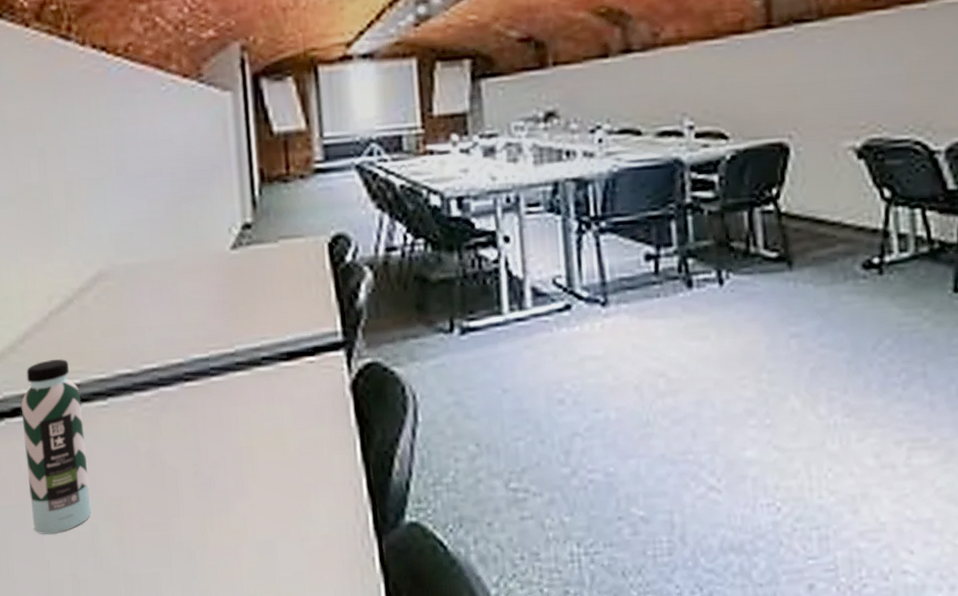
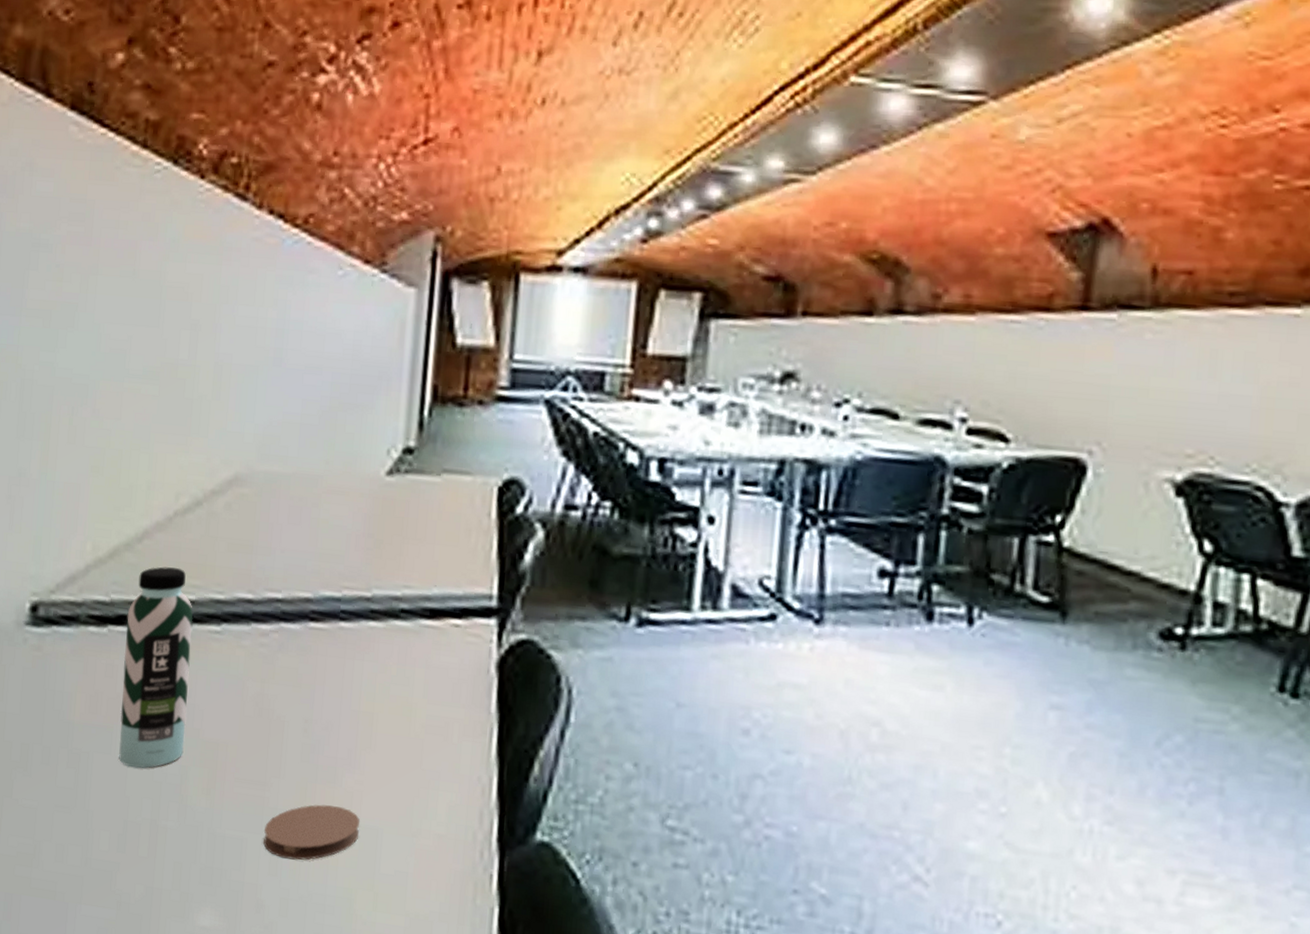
coaster: none [174,529,256,582] -> present [263,804,360,860]

